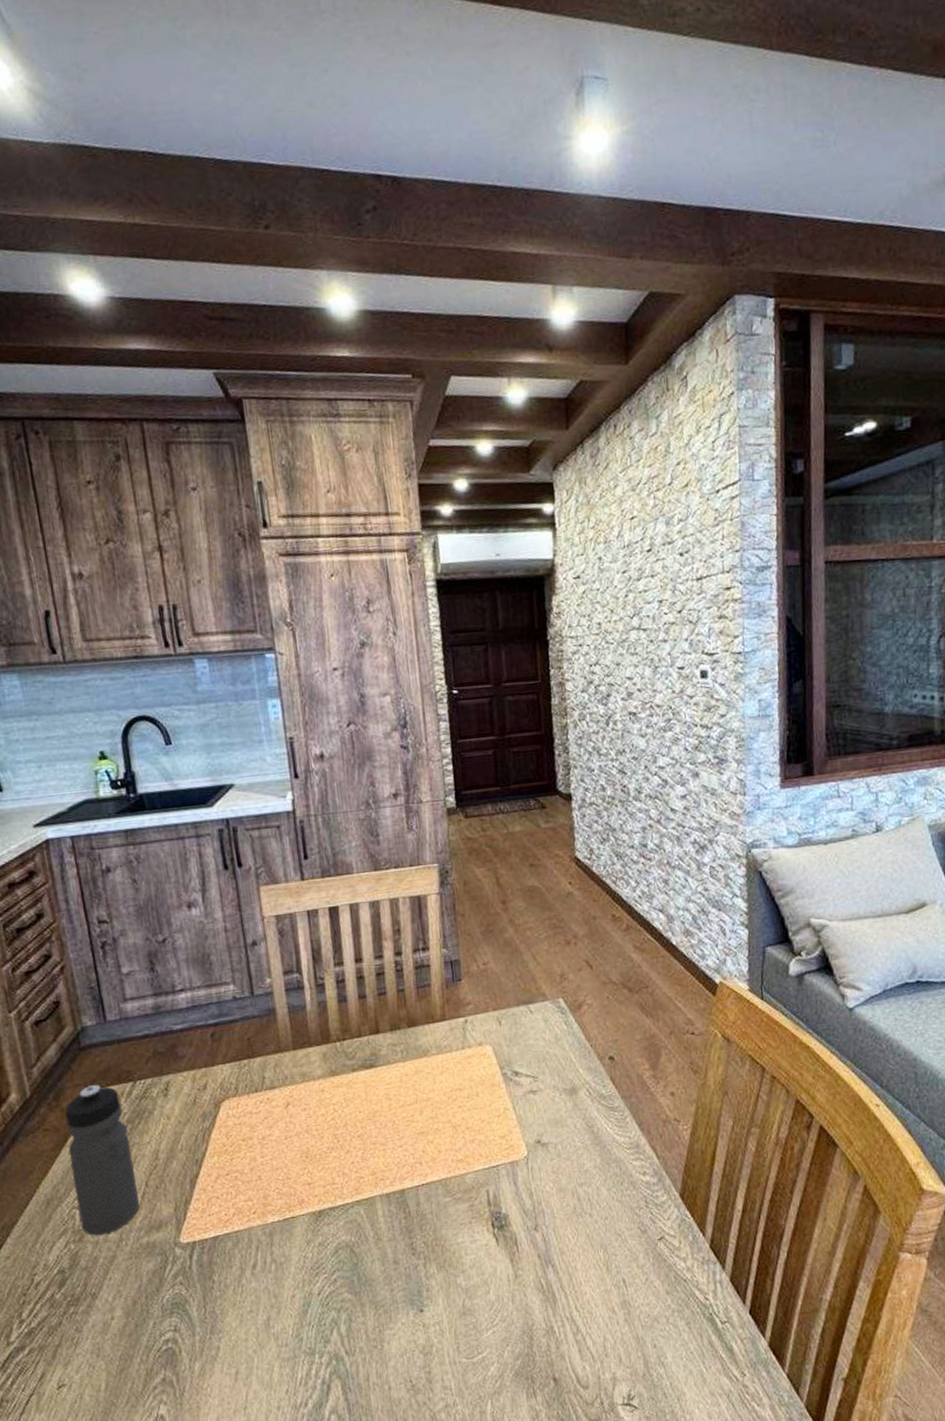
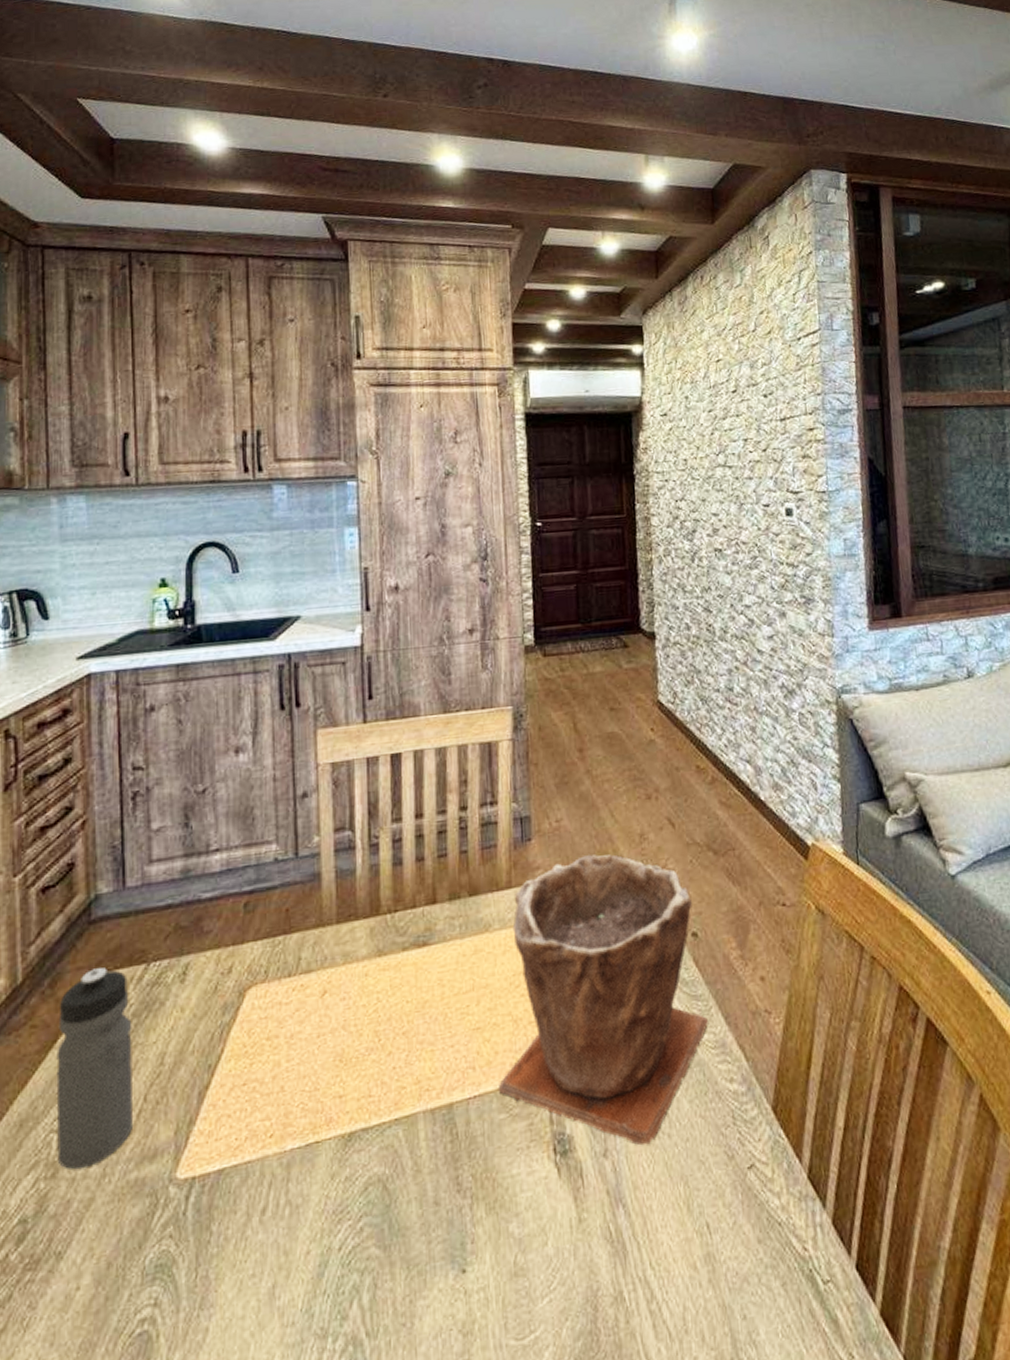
plant pot: none [443,992,624,1222] -> present [499,854,708,1146]

